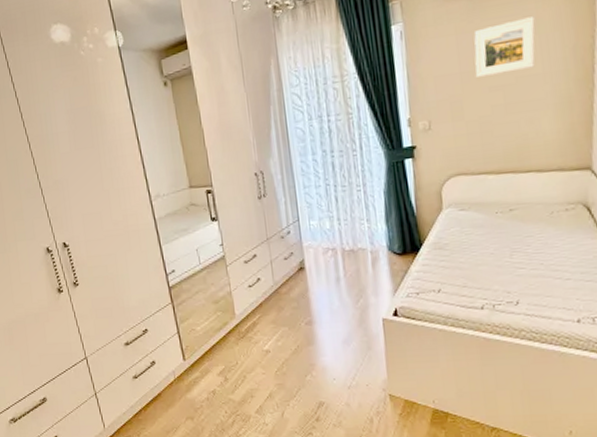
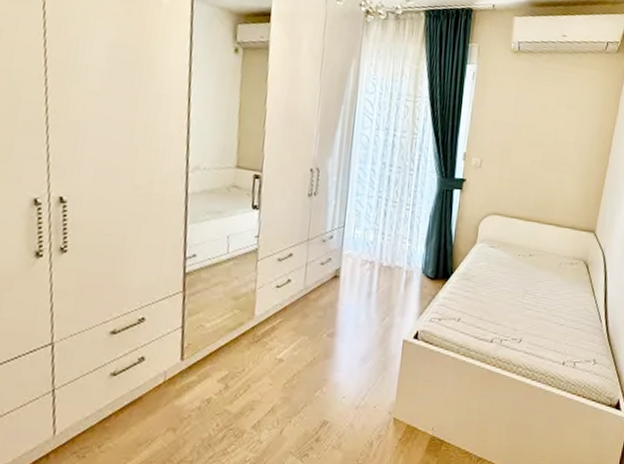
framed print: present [474,16,535,77] -> none [525,90,577,136]

